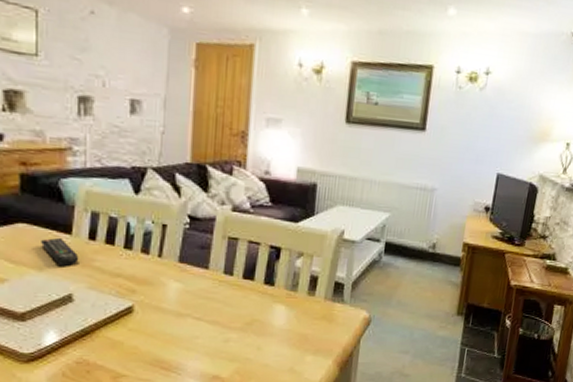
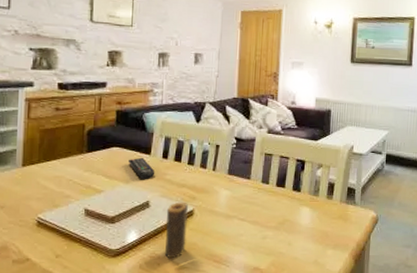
candle: none [95,295,125,365] -> present [164,201,188,259]

